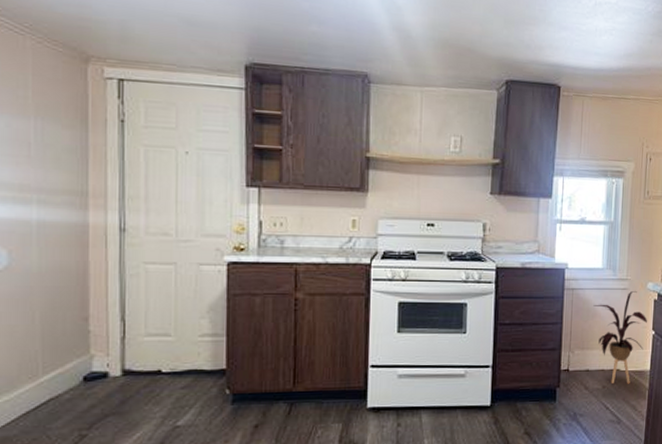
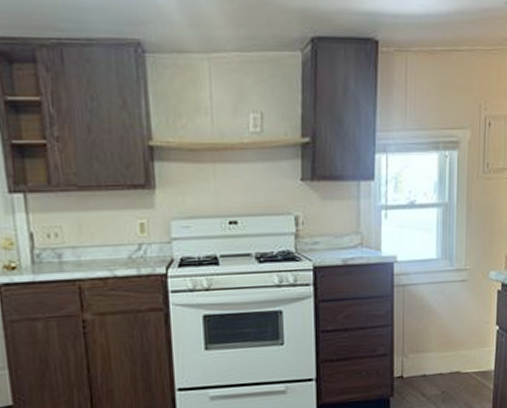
house plant: present [593,290,647,384] -> none [428,281,490,388]

